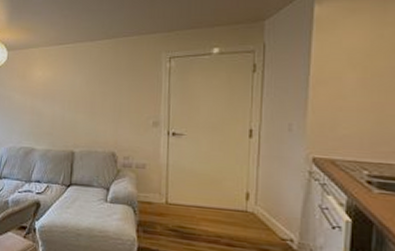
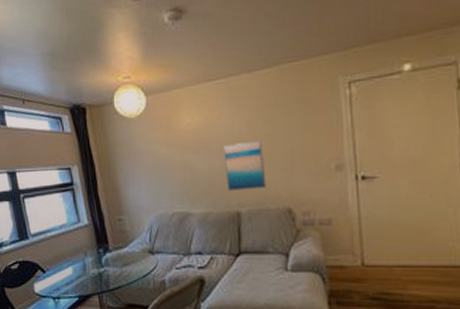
wall art: none [65,95,98,135] -> present [223,140,267,191]

